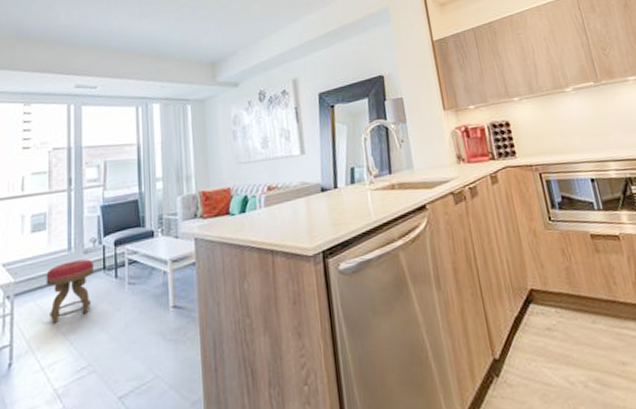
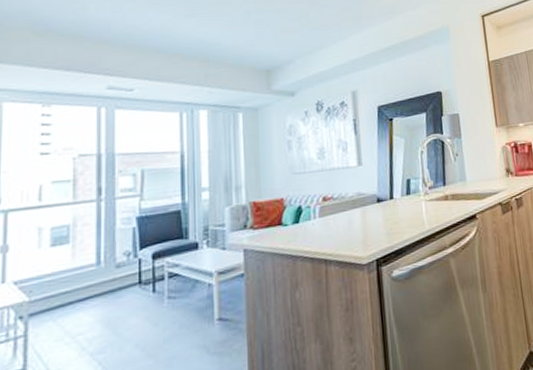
stool: present [46,259,95,323] -> none [69,273,129,343]

